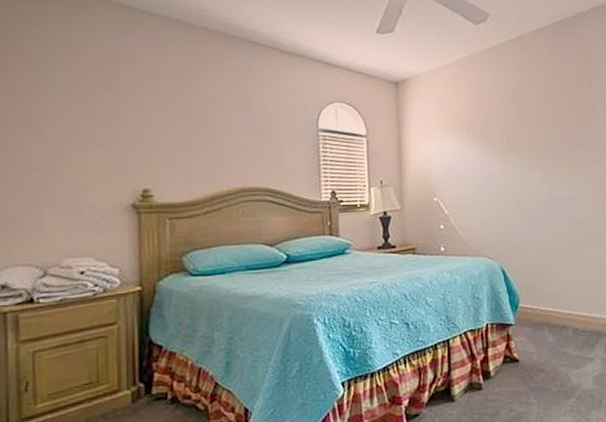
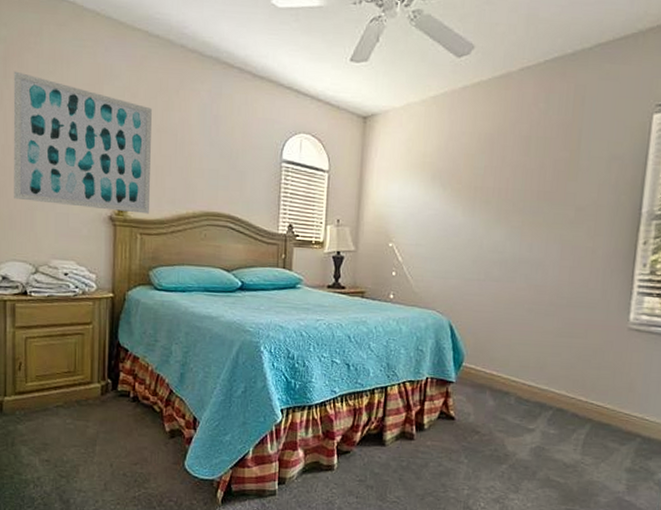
wall art: none [10,62,179,198] -> present [13,71,152,214]

